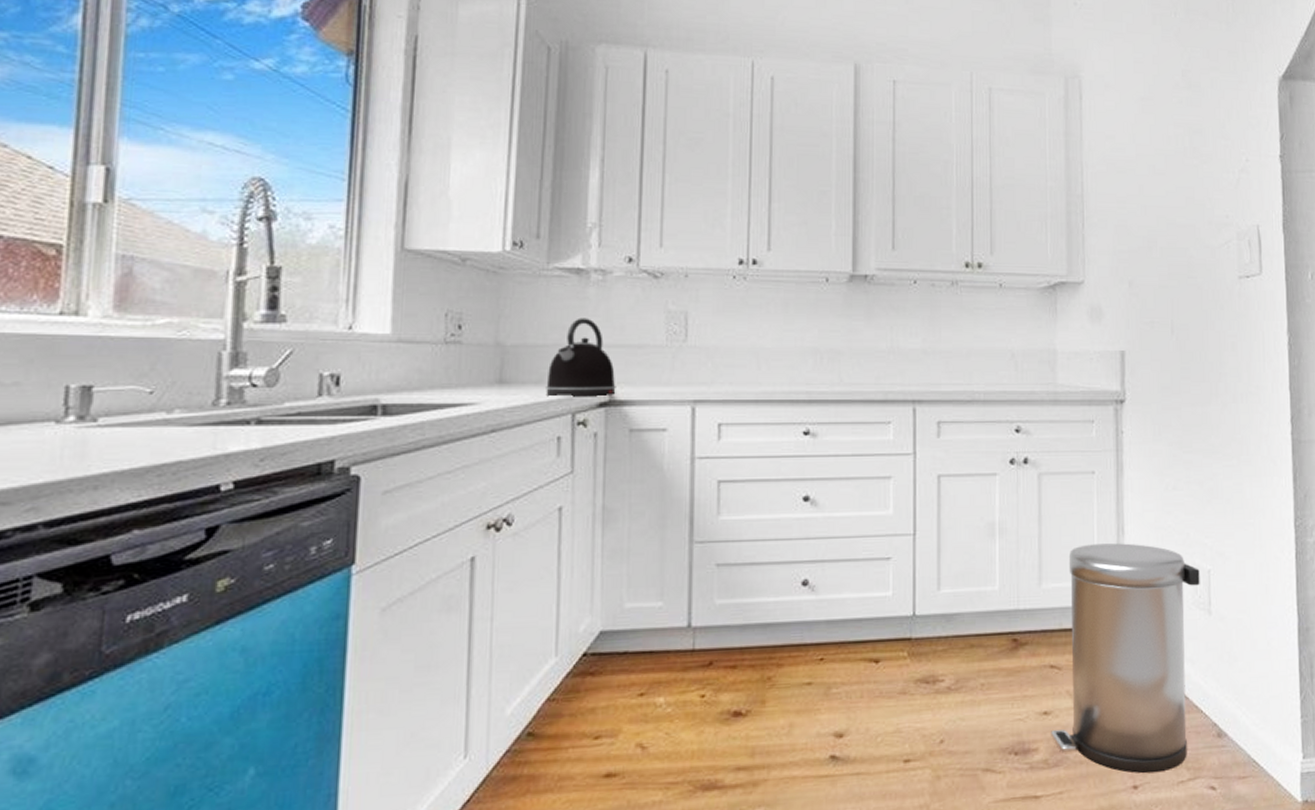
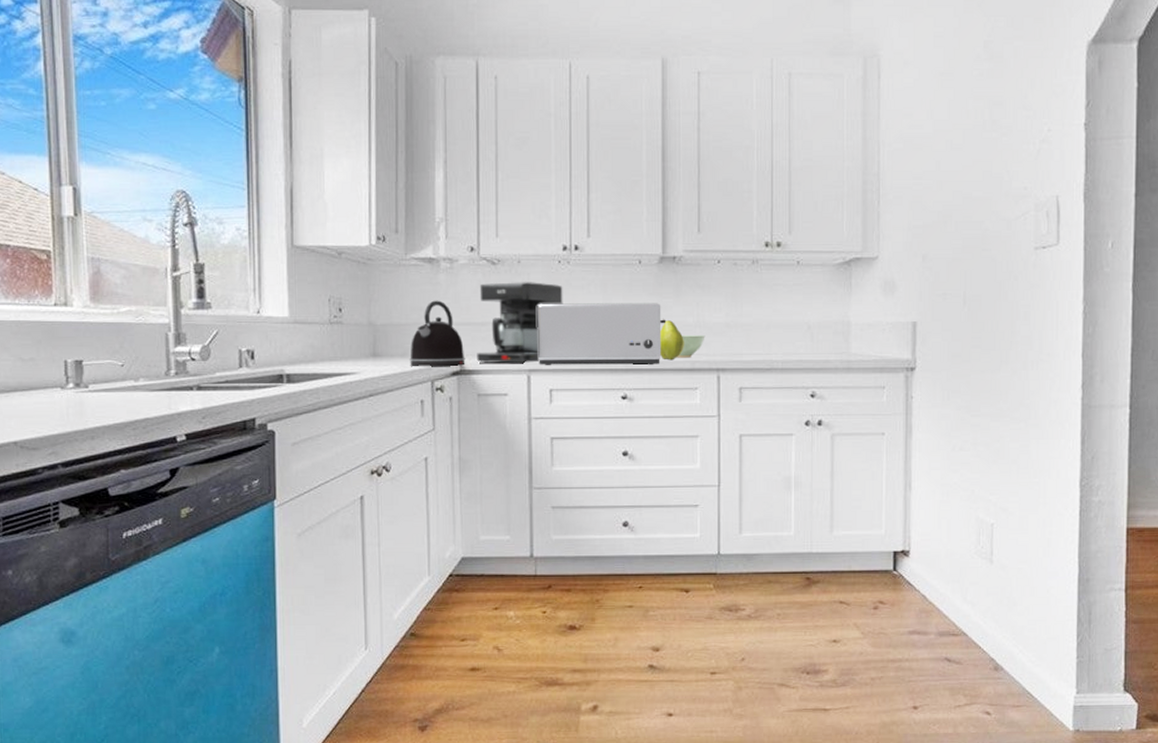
coffee maker: none [630,299,738,394] -> present [477,282,563,364]
toaster: none [704,324,856,397] -> present [537,303,666,366]
fruit: none [849,343,877,391] -> present [660,318,685,361]
bowl: none [867,362,900,388] -> present [677,335,705,358]
pedal bin: present [1051,543,1200,773] -> none [839,497,983,696]

